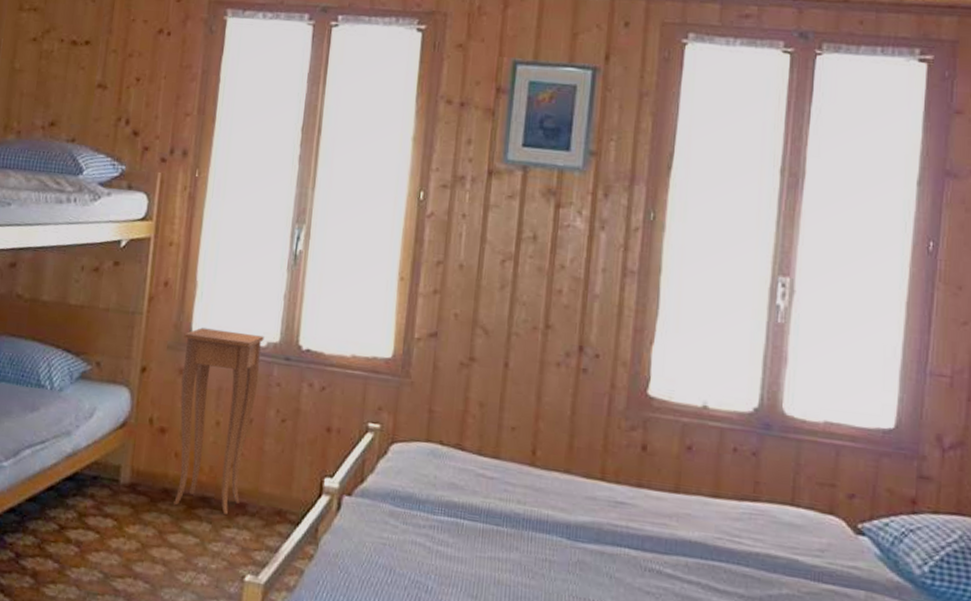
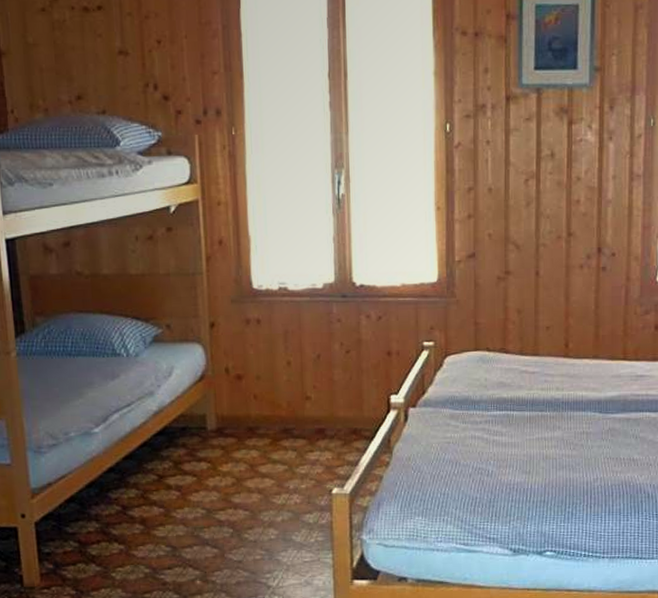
side table: present [174,327,264,514] -> none [245,278,320,441]

